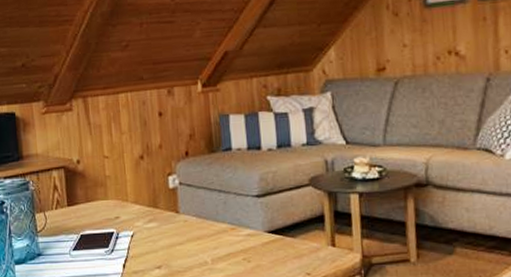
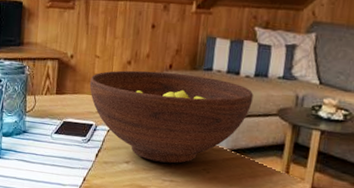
fruit bowl: none [102,158,281,261] -> present [89,70,253,164]

